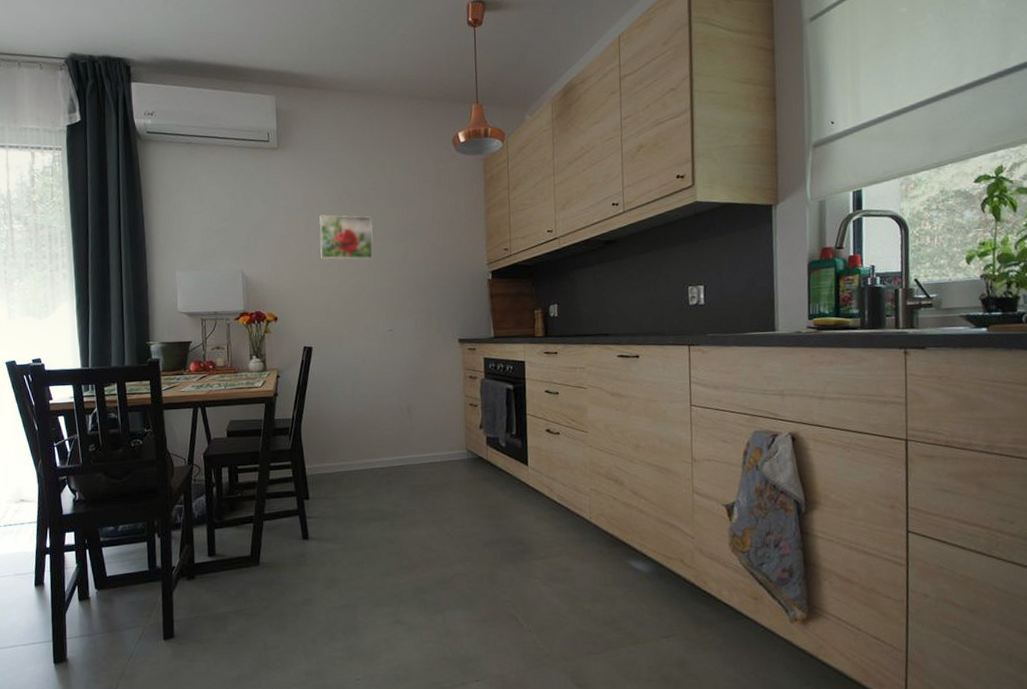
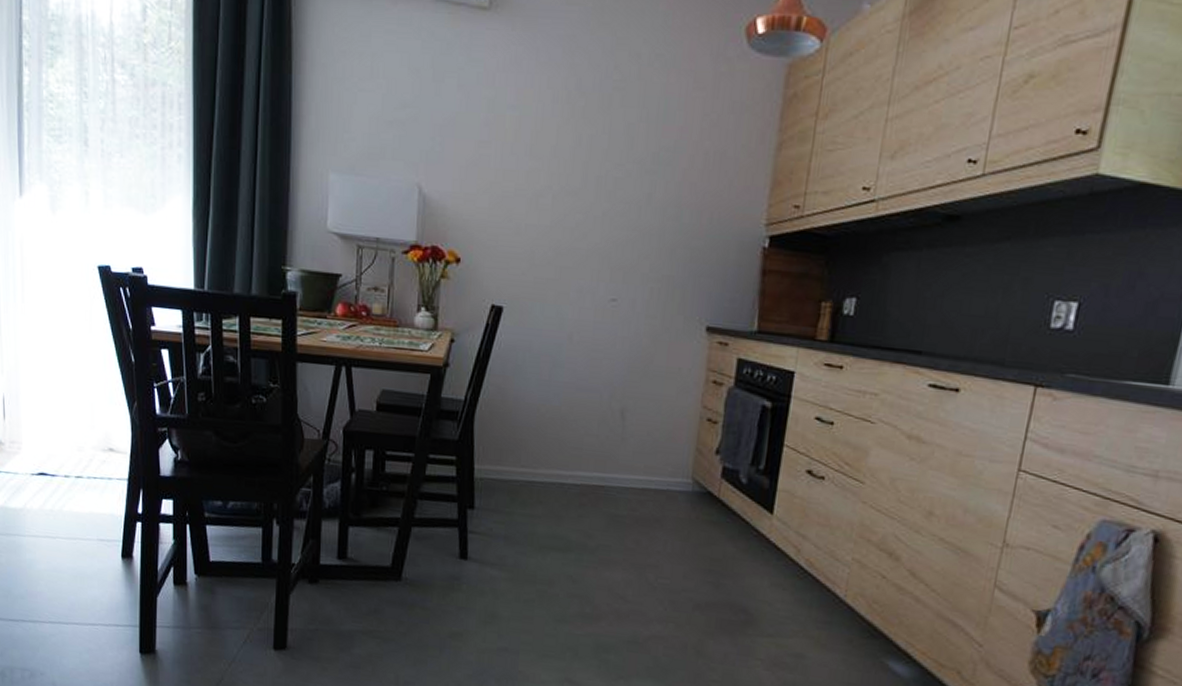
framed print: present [319,215,373,260] -> none [531,118,611,194]

